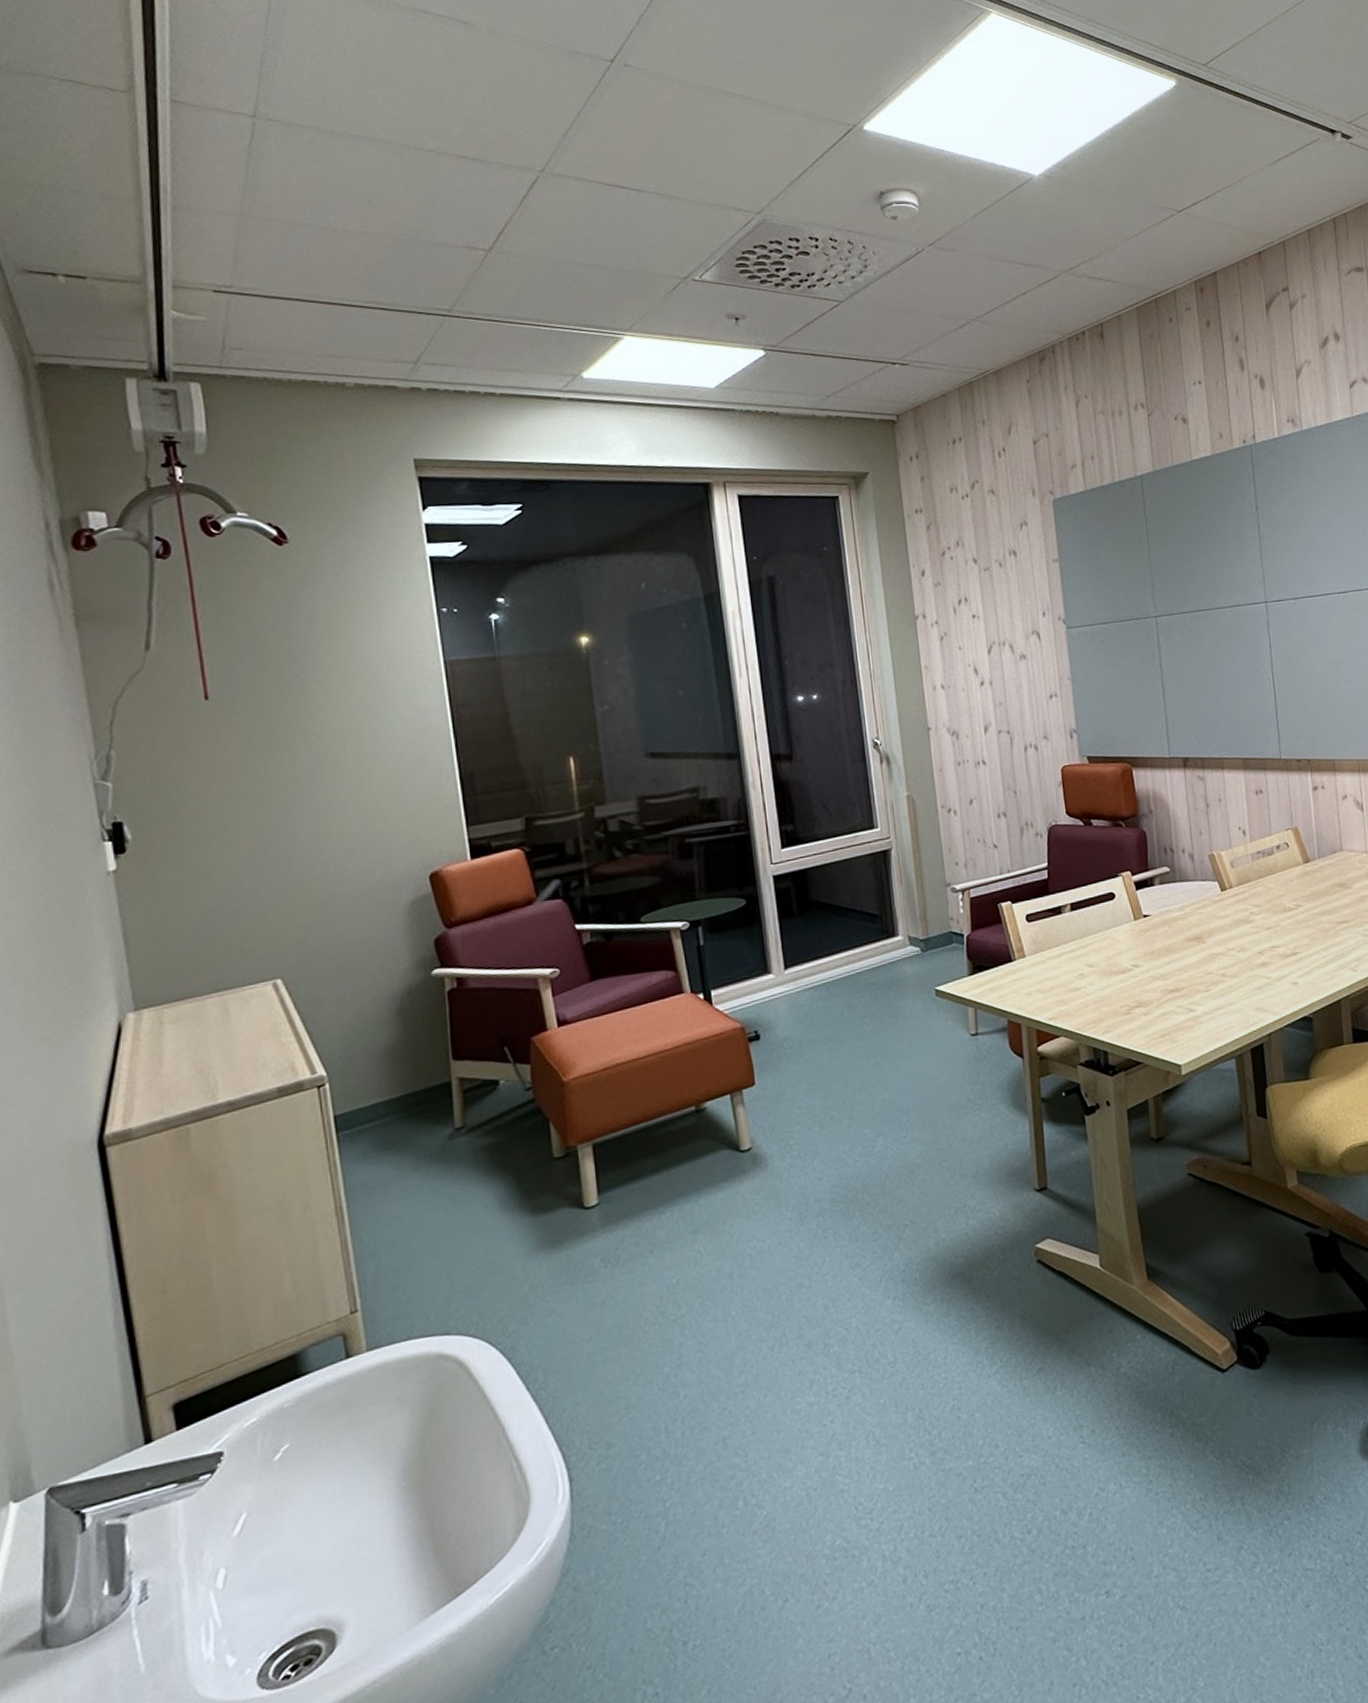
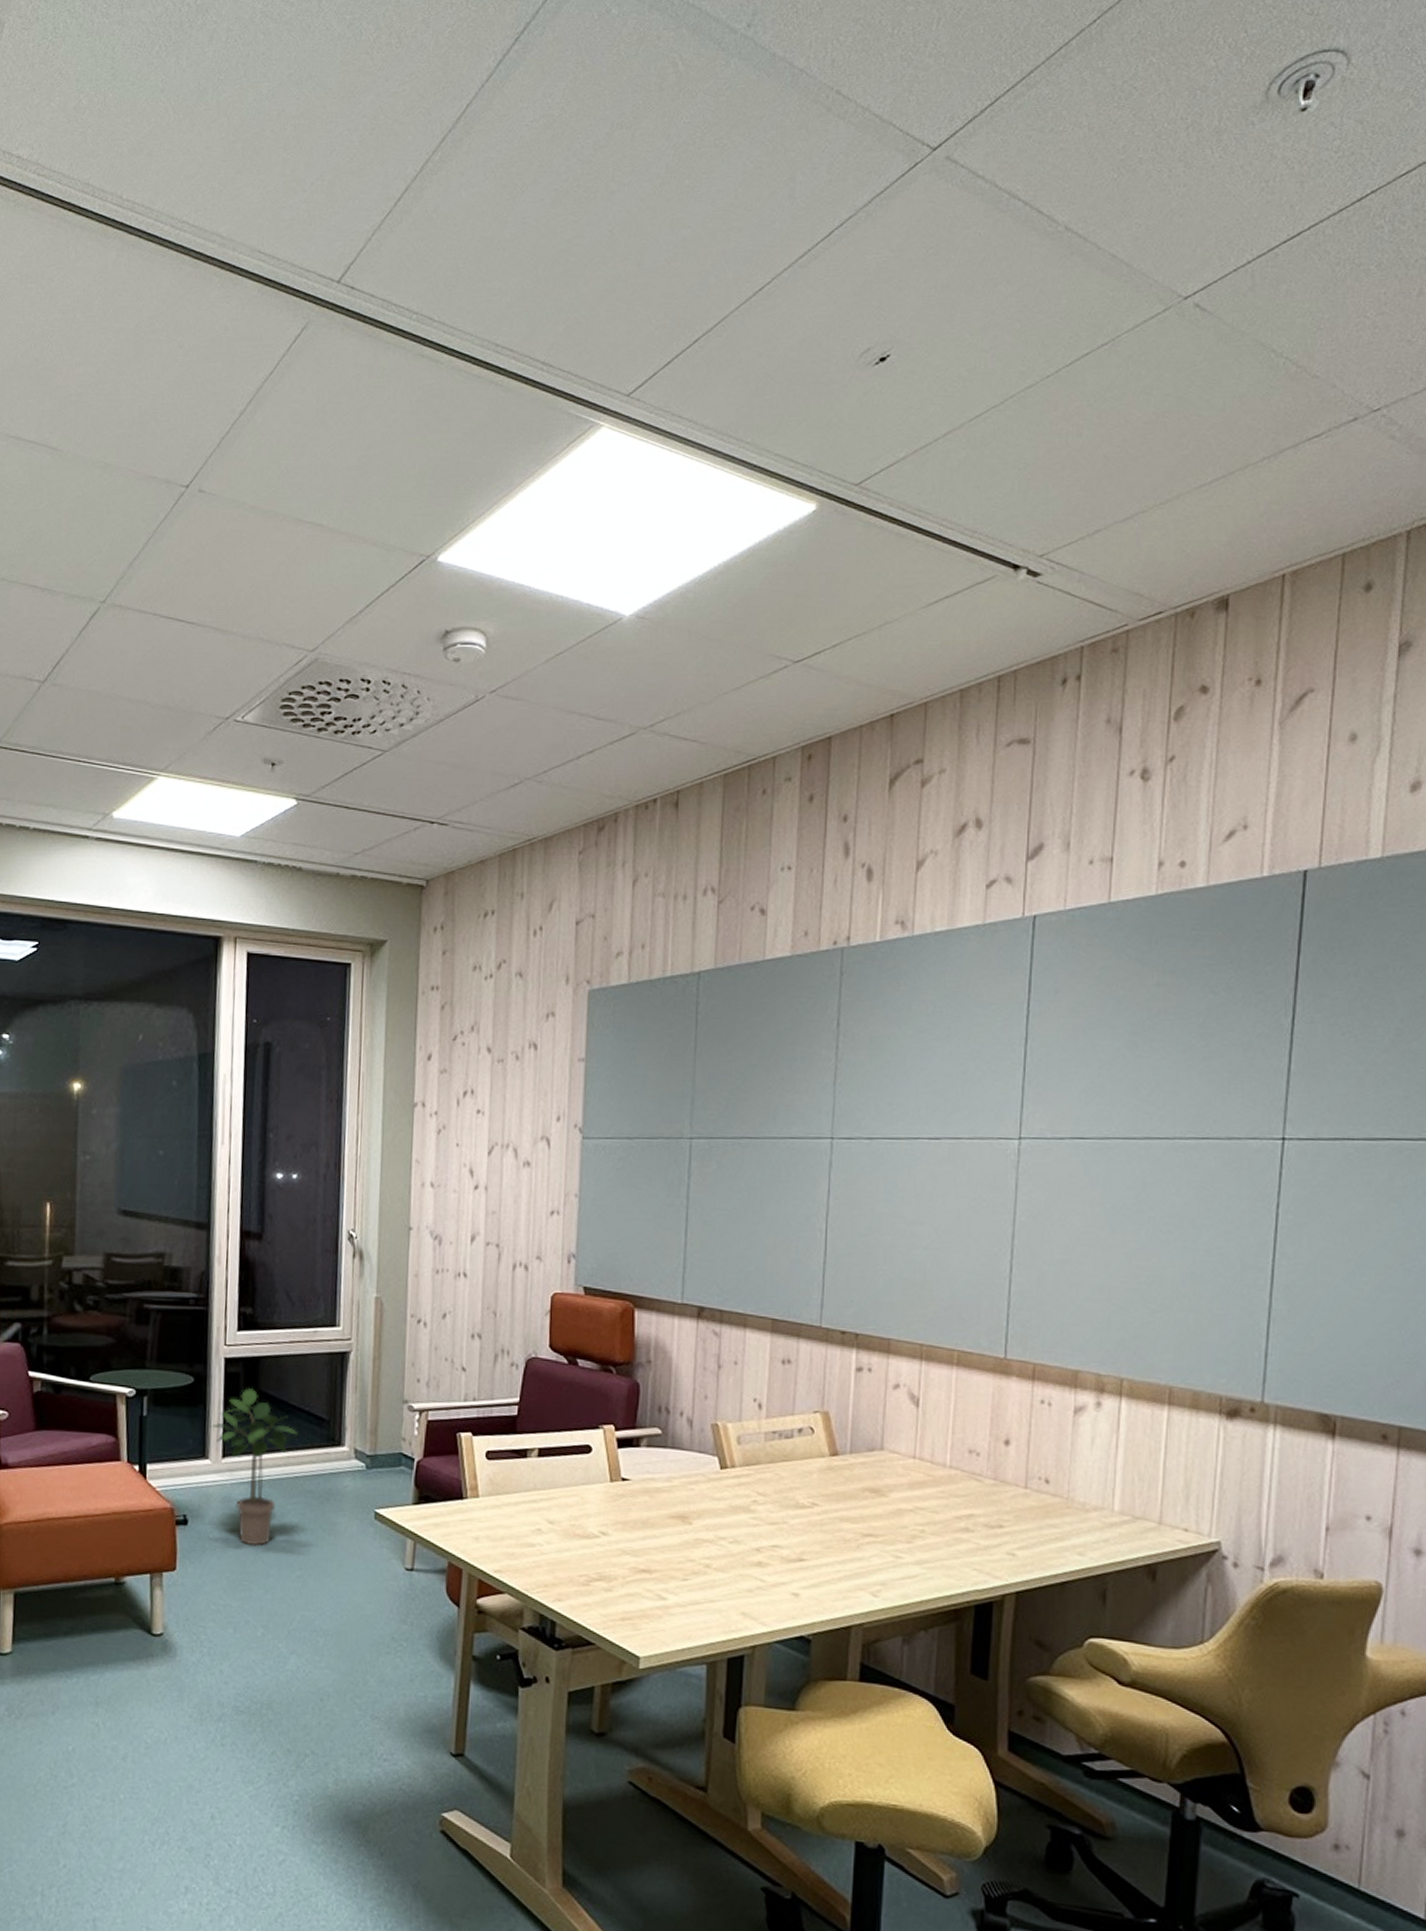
potted plant: none [768,900,854,1047] -> present [210,1388,299,1546]

